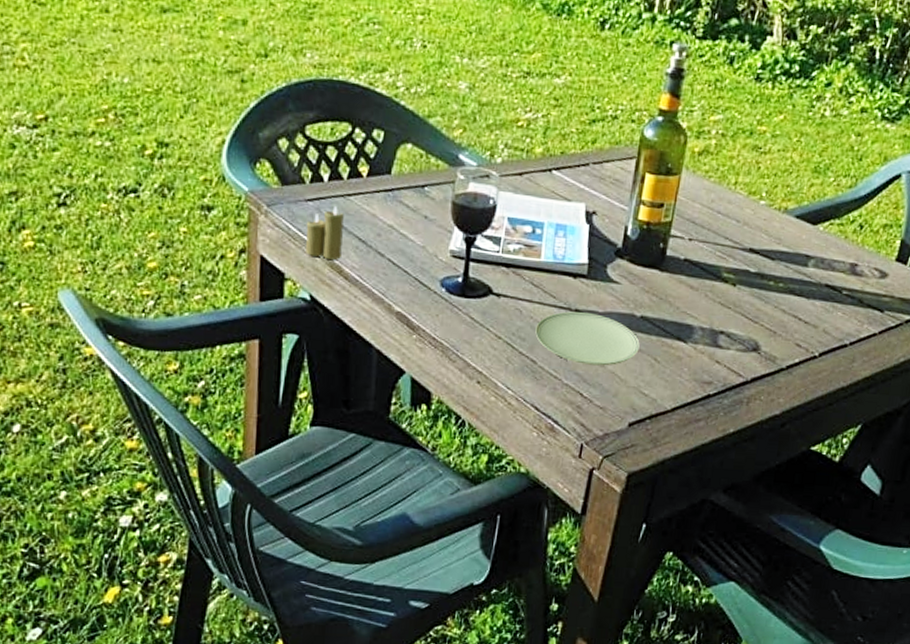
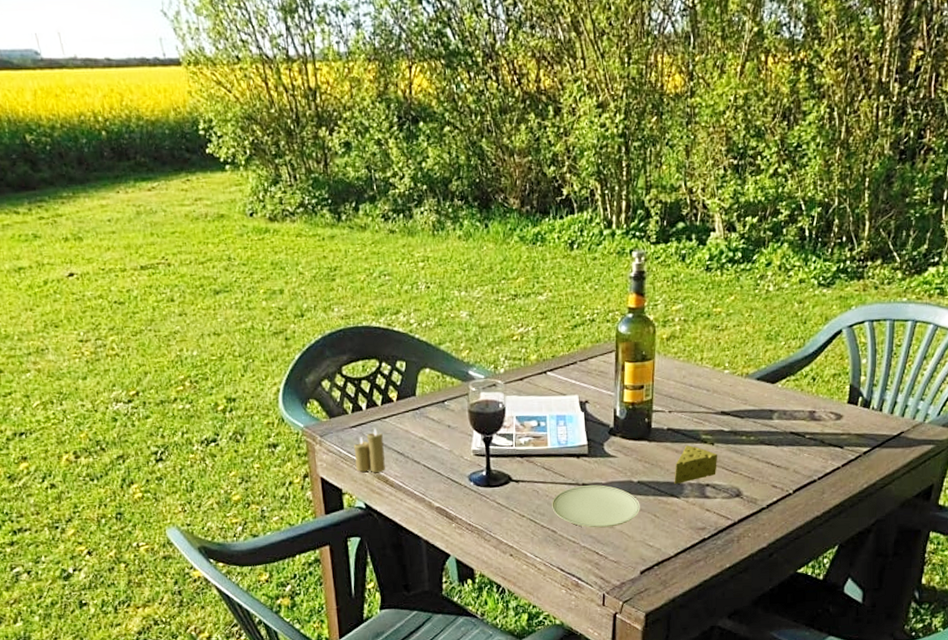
cheese: none [683,282,738,327] -> present [674,445,717,485]

